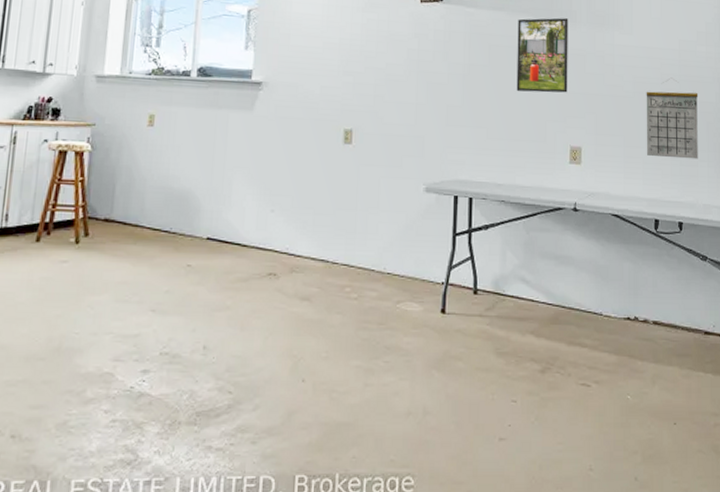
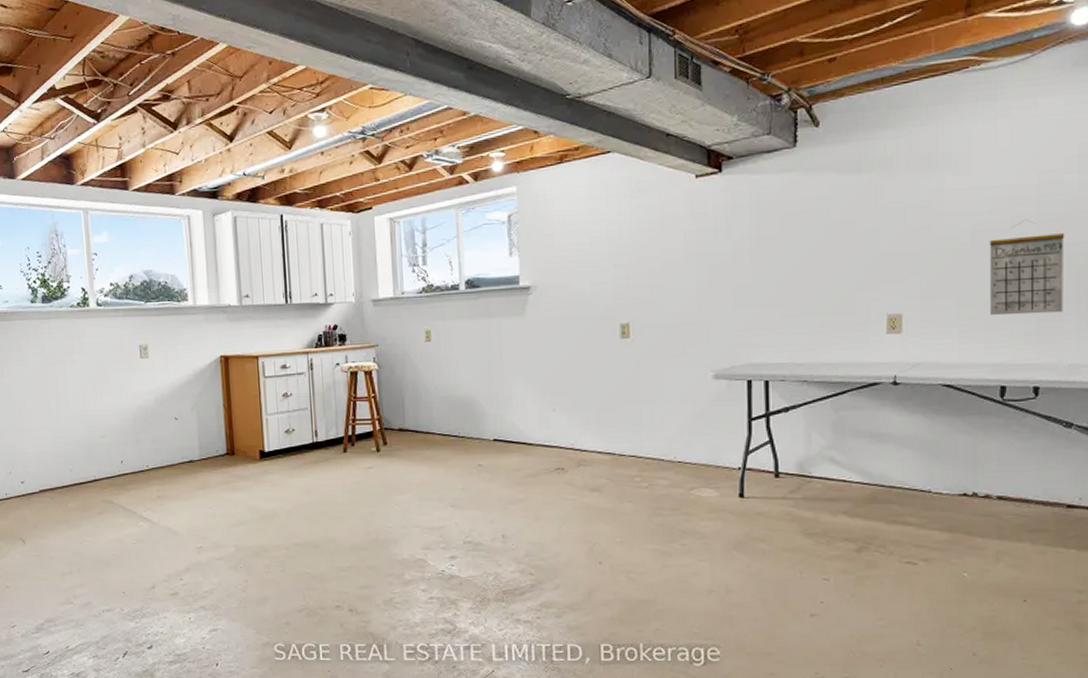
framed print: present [516,18,568,93] -> none [816,168,883,260]

